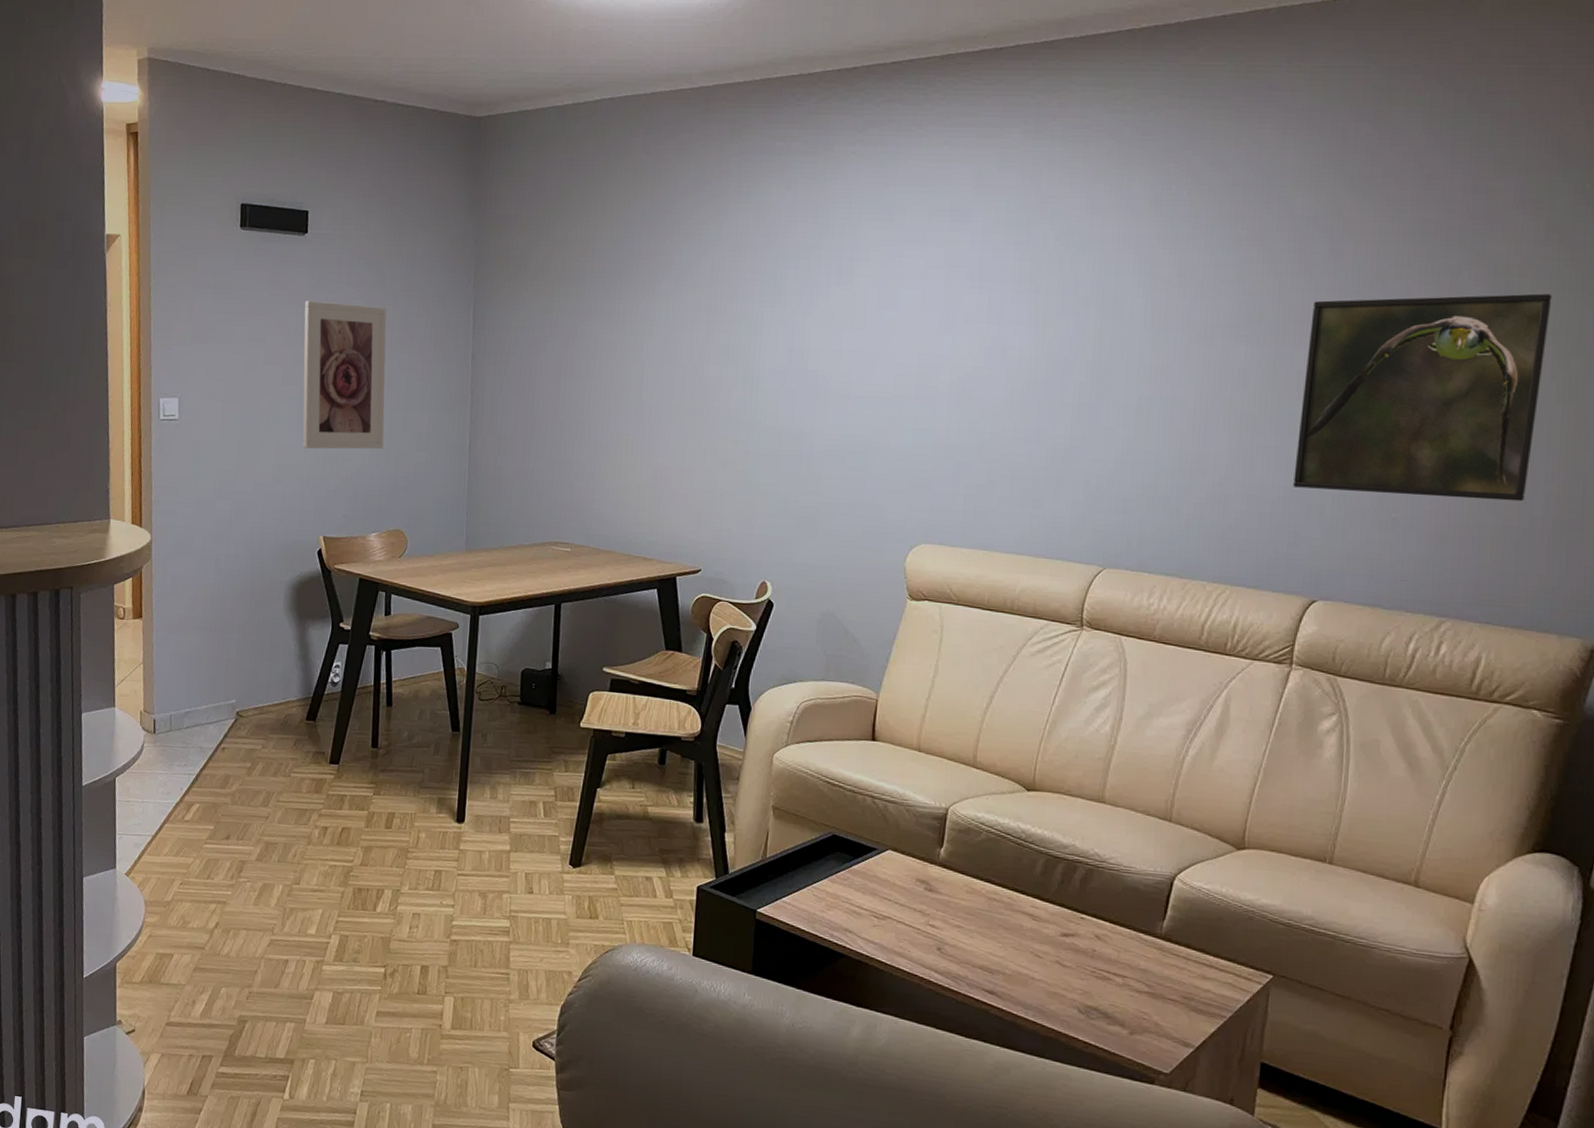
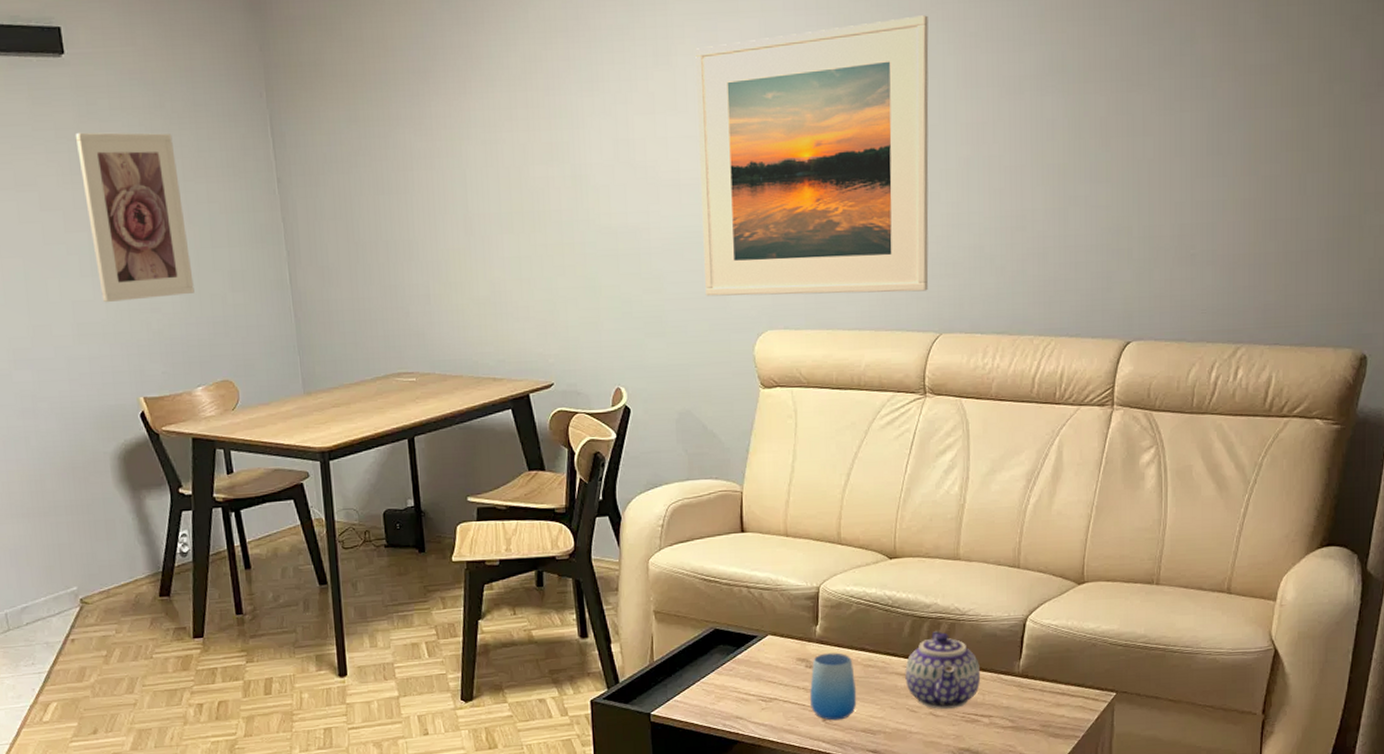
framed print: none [862,257,1119,524] -> present [695,15,929,297]
cup: none [926,878,978,952] -> present [810,653,857,721]
teapot: none [1032,874,1118,962] -> present [905,631,981,710]
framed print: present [1293,293,1552,502] -> none [1103,21,1316,234]

